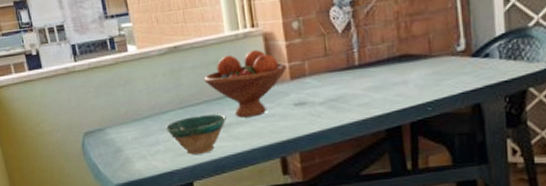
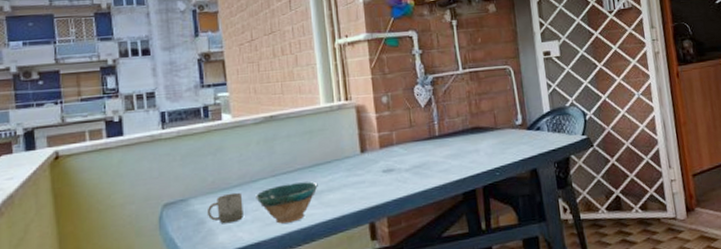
cup: none [122,123,156,153] -> present [207,192,243,224]
fruit bowl: present [204,50,288,118] -> none [298,121,377,185]

